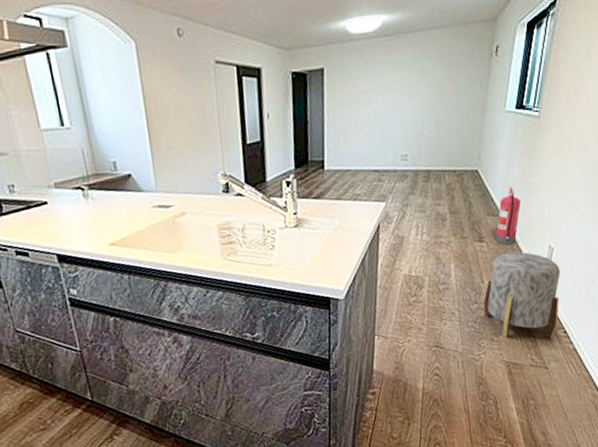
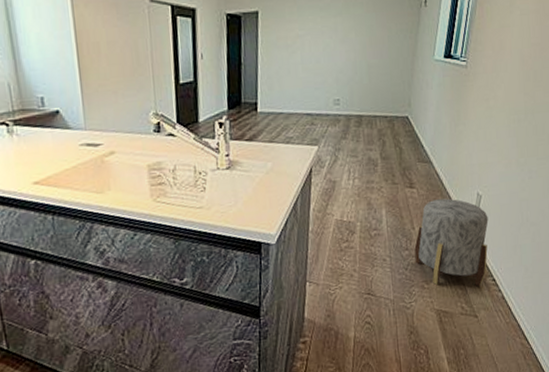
fire extinguisher: present [495,187,521,245] -> none [425,134,450,191]

